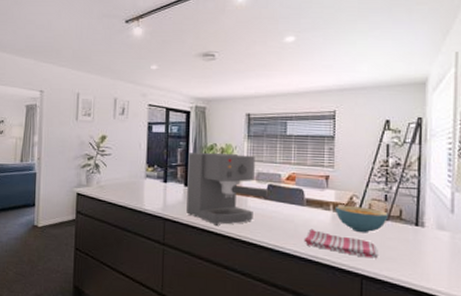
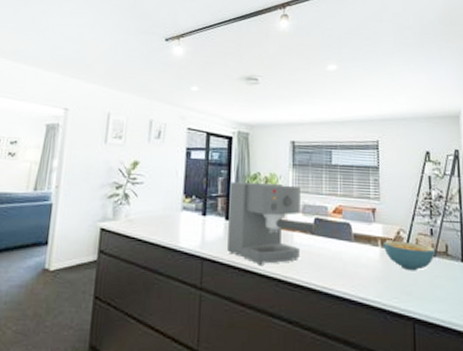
dish towel: present [305,229,378,259] -> none [354,267,428,299]

